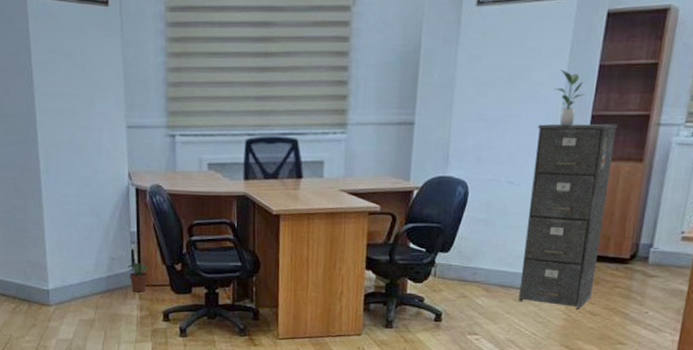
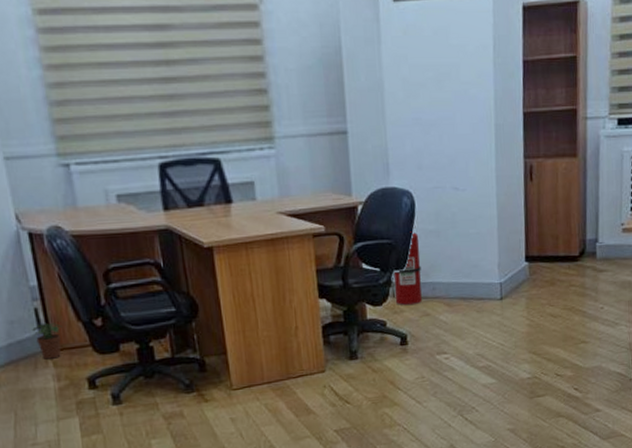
fire extinguisher: none [433,212,468,287] -> present [390,225,422,306]
filing cabinet: present [518,123,618,310] -> none [474,120,550,314]
potted plant: present [555,69,585,126] -> none [484,66,513,126]

